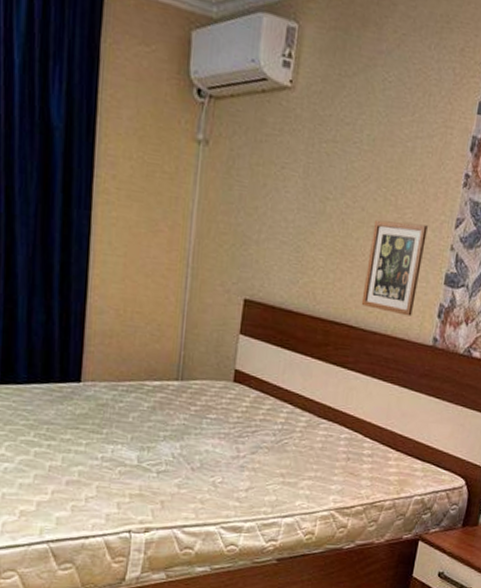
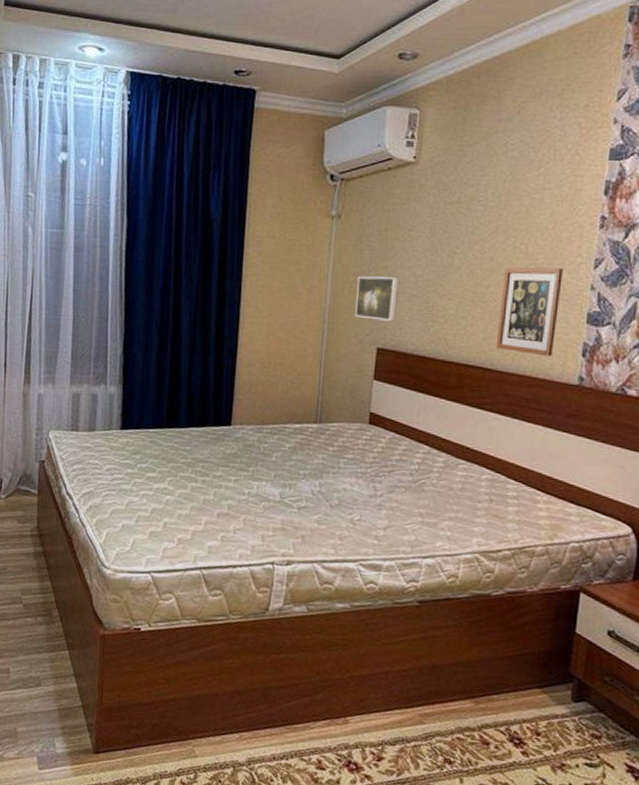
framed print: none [222,215,269,270] -> present [355,276,399,321]

